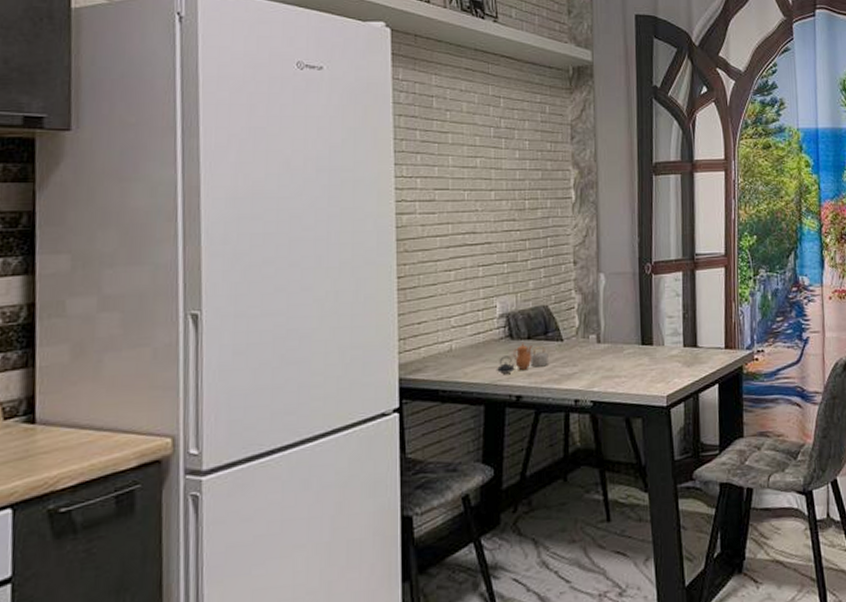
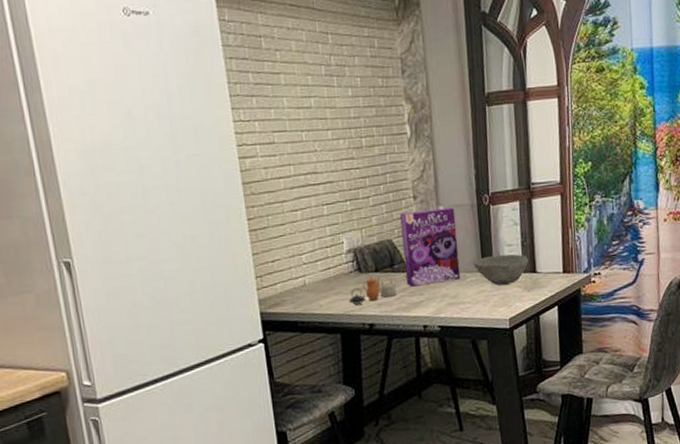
cereal box: none [558,275,618,357] -> present [400,207,461,287]
bowl: none [631,326,690,360] -> present [472,254,529,286]

